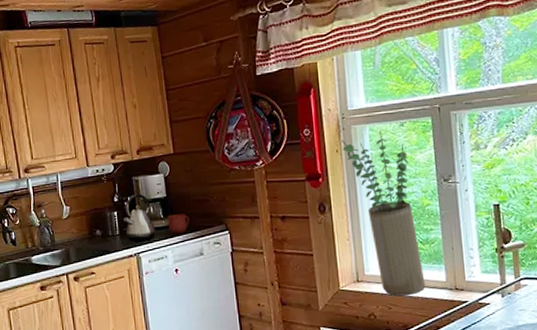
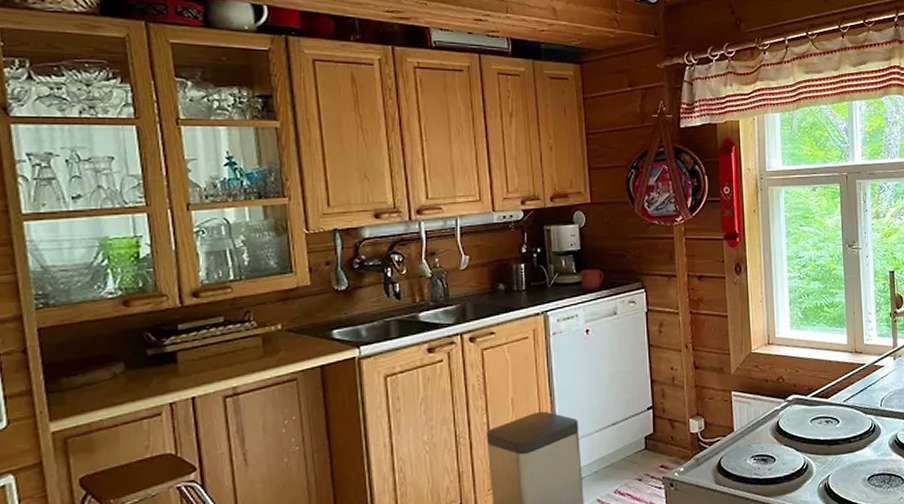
kettle: present [123,193,156,242] -> none [531,245,568,298]
vase: present [341,131,426,297] -> none [758,194,830,360]

